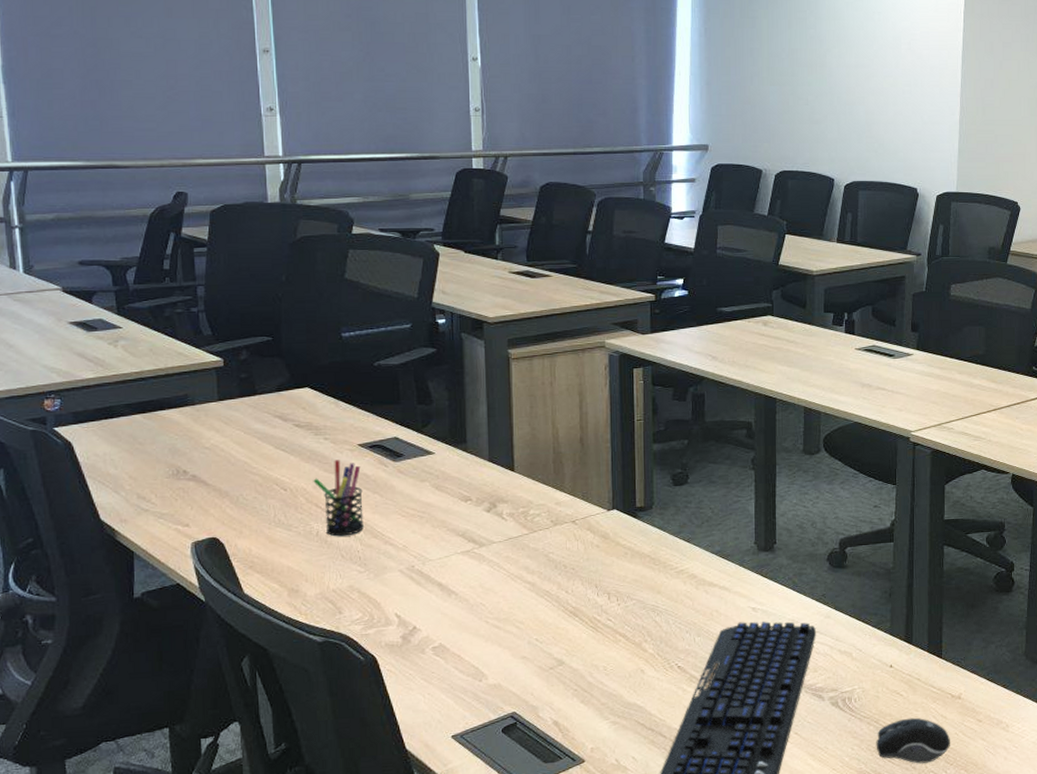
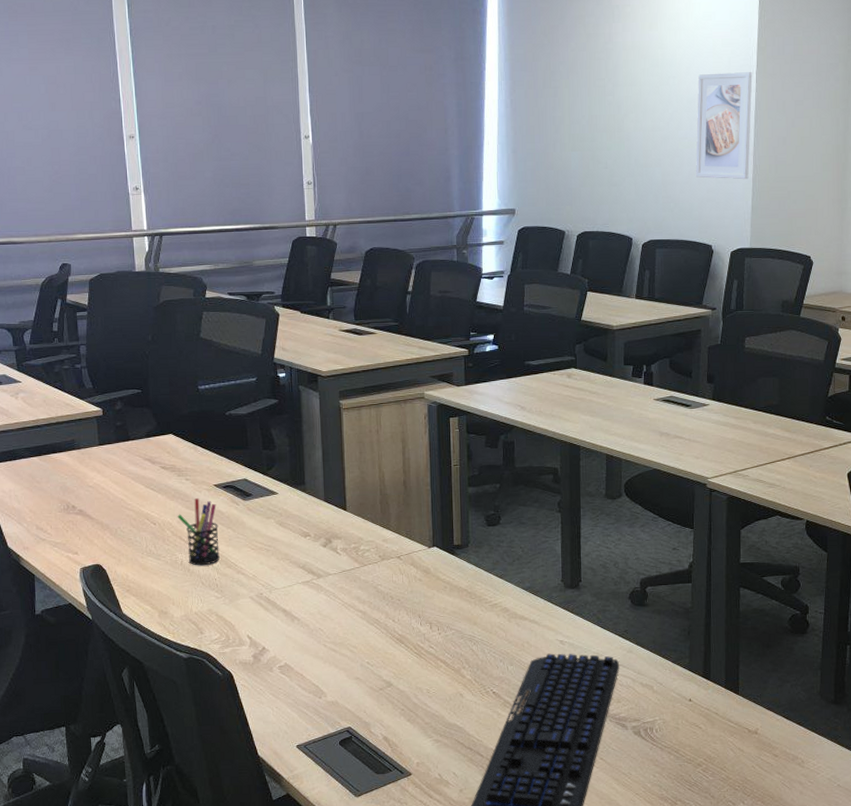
computer mouse: present [876,717,951,764] -> none [676,749,748,793]
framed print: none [901,10,960,122] -> present [696,72,753,180]

